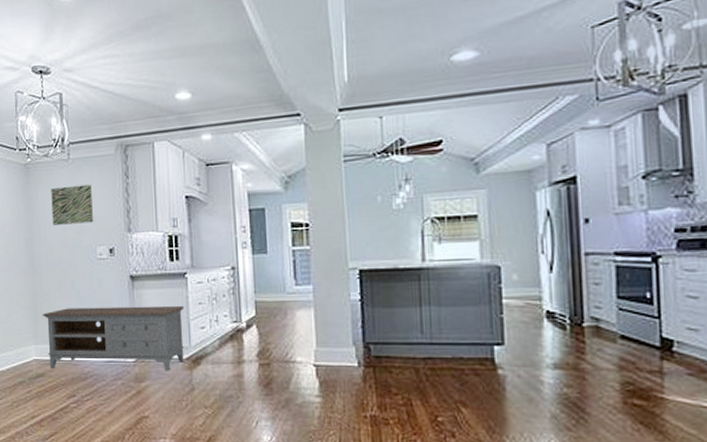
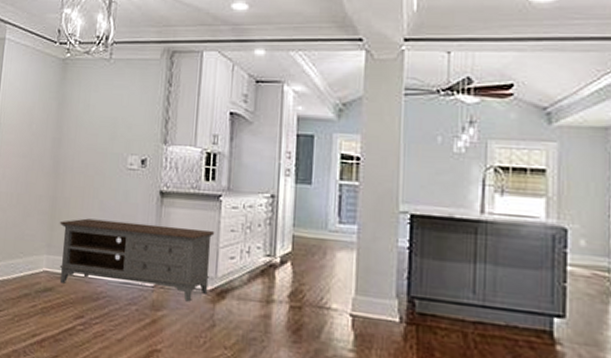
wall art: present [51,184,93,225] -> none [84,87,131,129]

